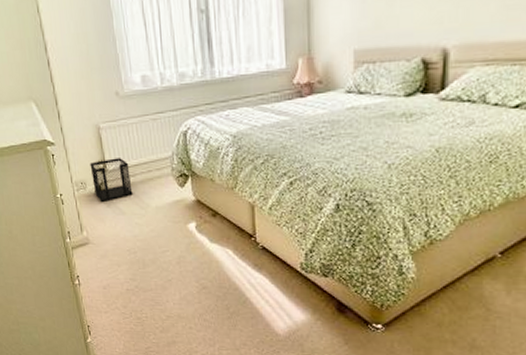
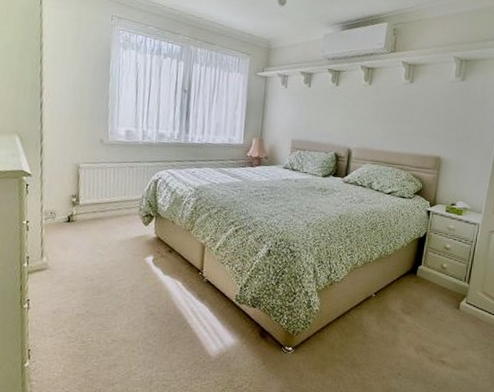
wastebasket: present [90,158,133,202] -> none [62,194,101,232]

